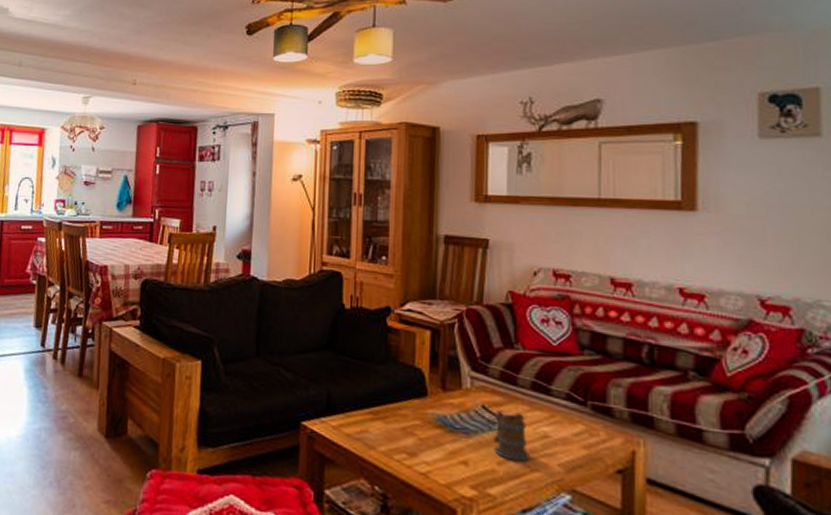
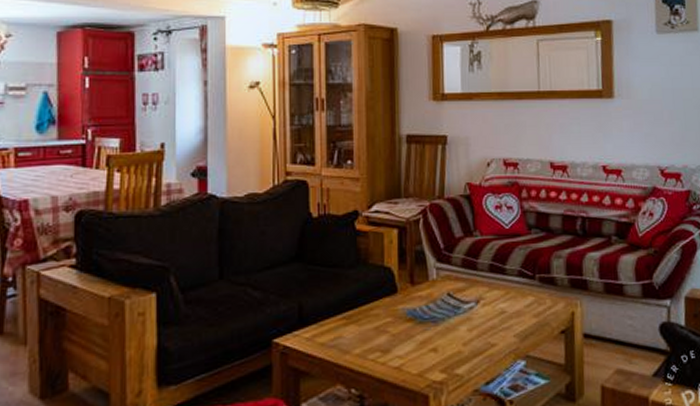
mug: present [492,410,530,462] -> none [458,295,490,340]

